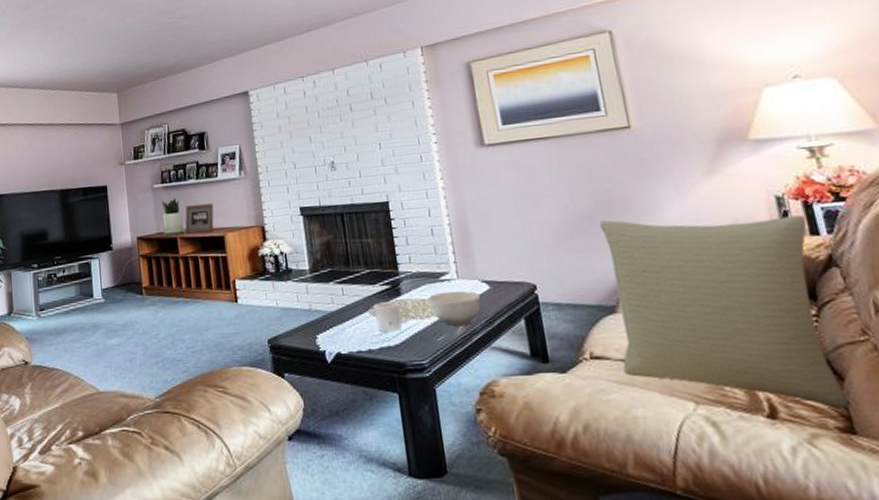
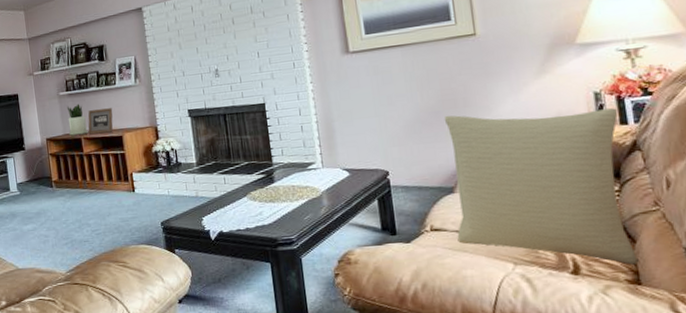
mug: present [372,301,410,333] -> none [250,188,281,214]
bowl: present [427,291,481,326] -> none [296,178,342,207]

